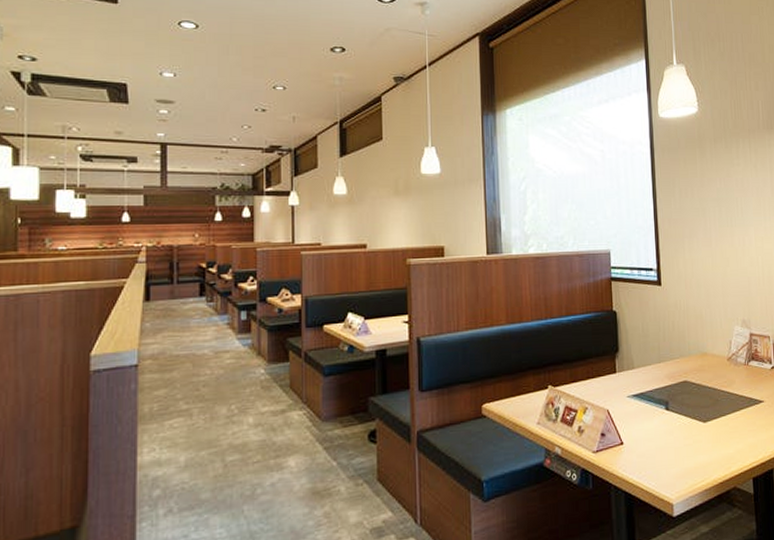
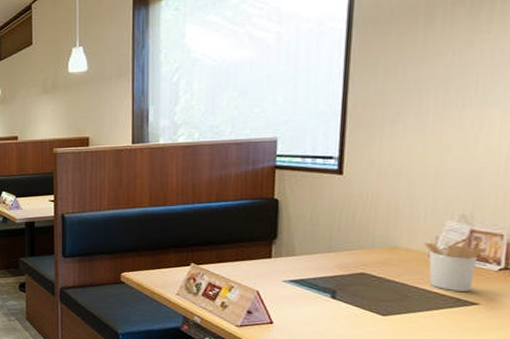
utensil holder: none [722,342,762,391] -> present [423,240,487,292]

